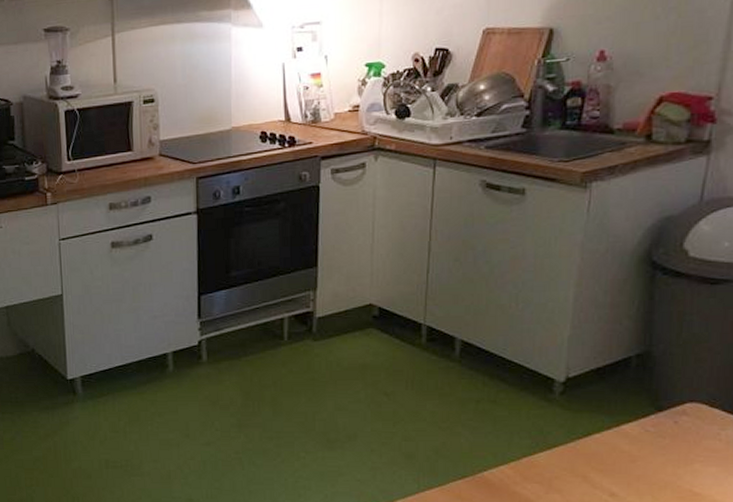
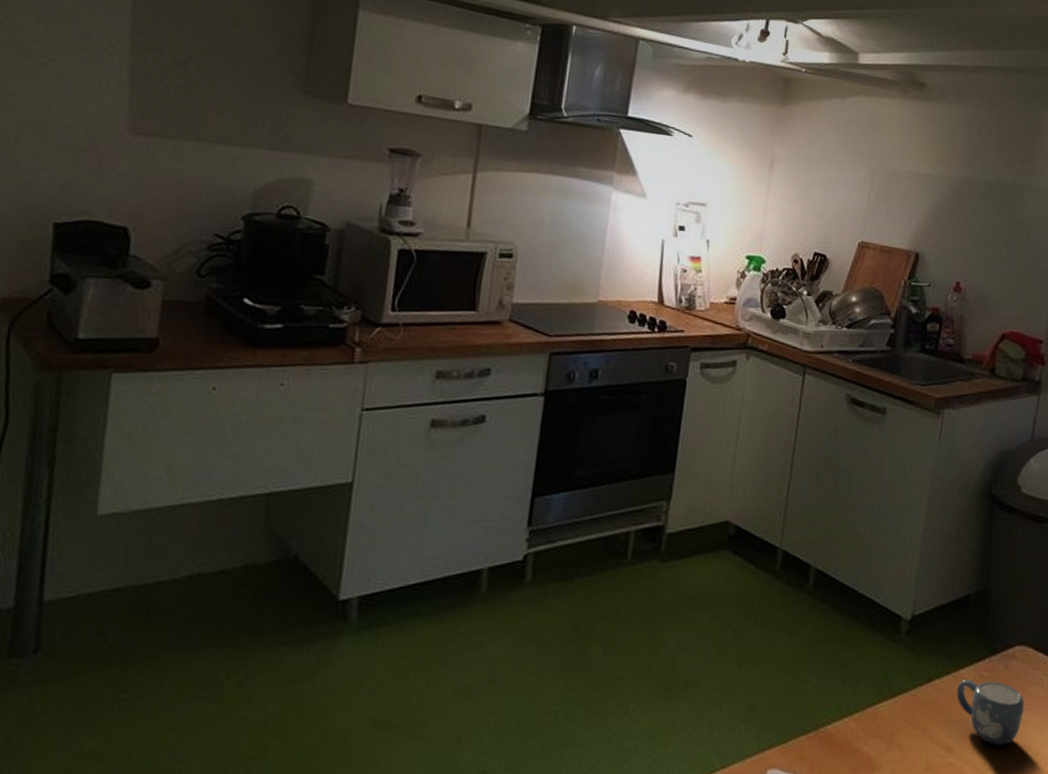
mug: none [619,433,699,492] -> present [956,679,1025,745]

